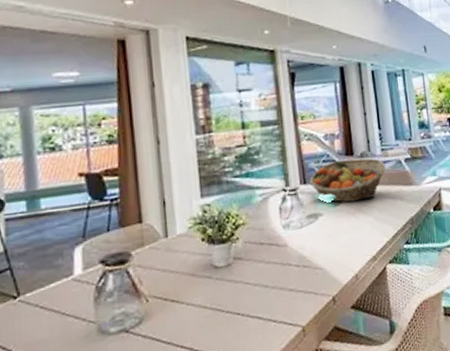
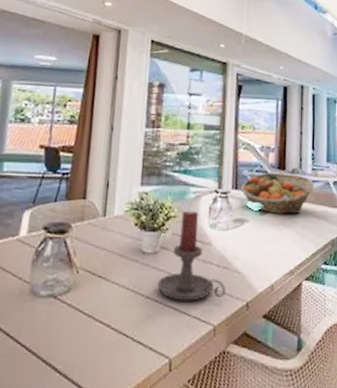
candle holder: none [236,214,310,309] -> present [157,210,226,301]

